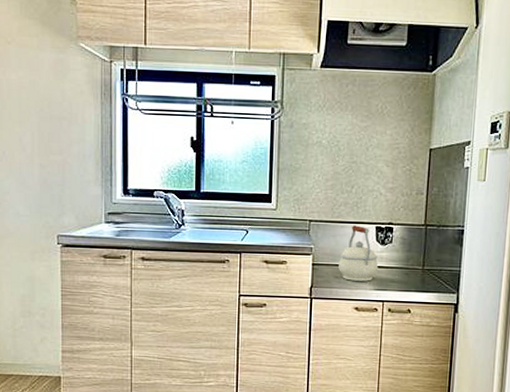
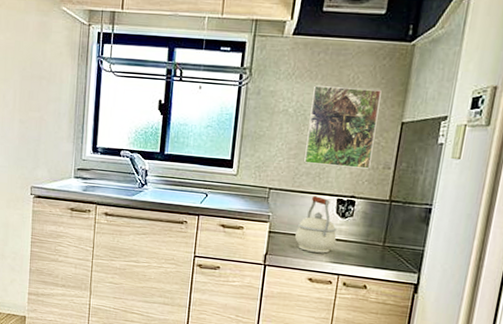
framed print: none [341,116,409,196] -> present [304,85,382,169]

